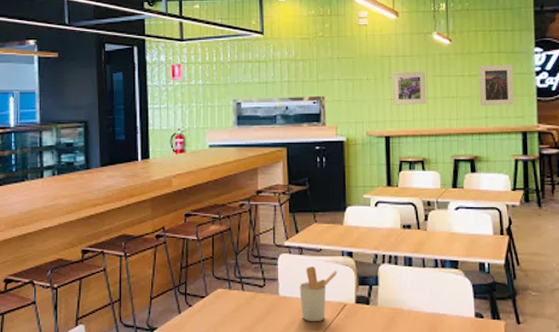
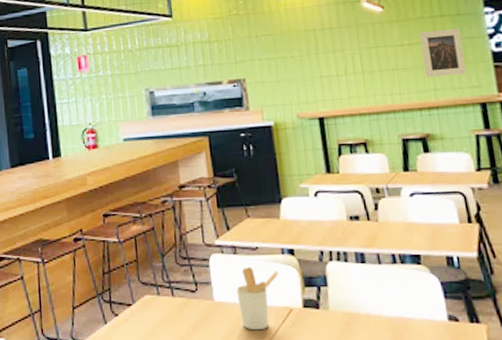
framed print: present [391,72,427,105] -> none [318,44,363,83]

